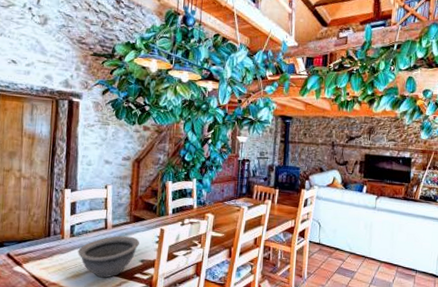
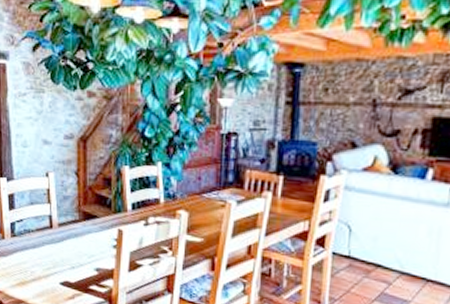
bowl: present [78,235,139,278] -> none [21,237,92,288]

